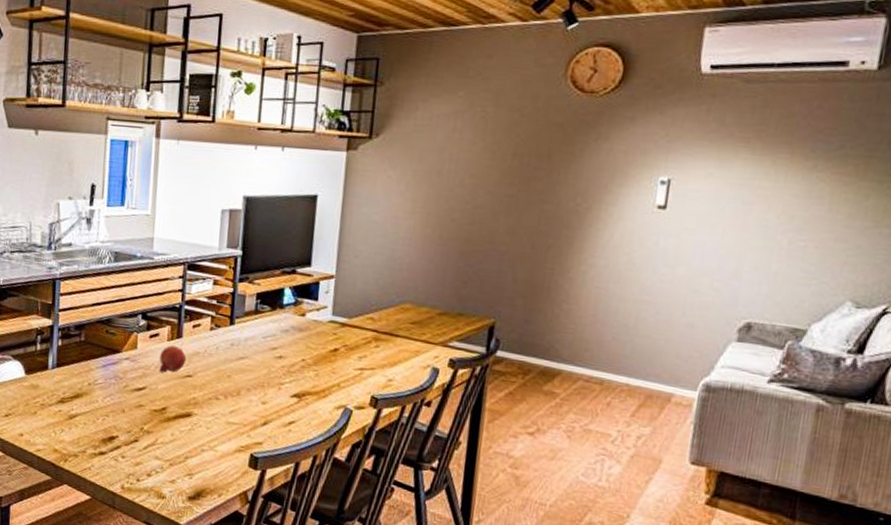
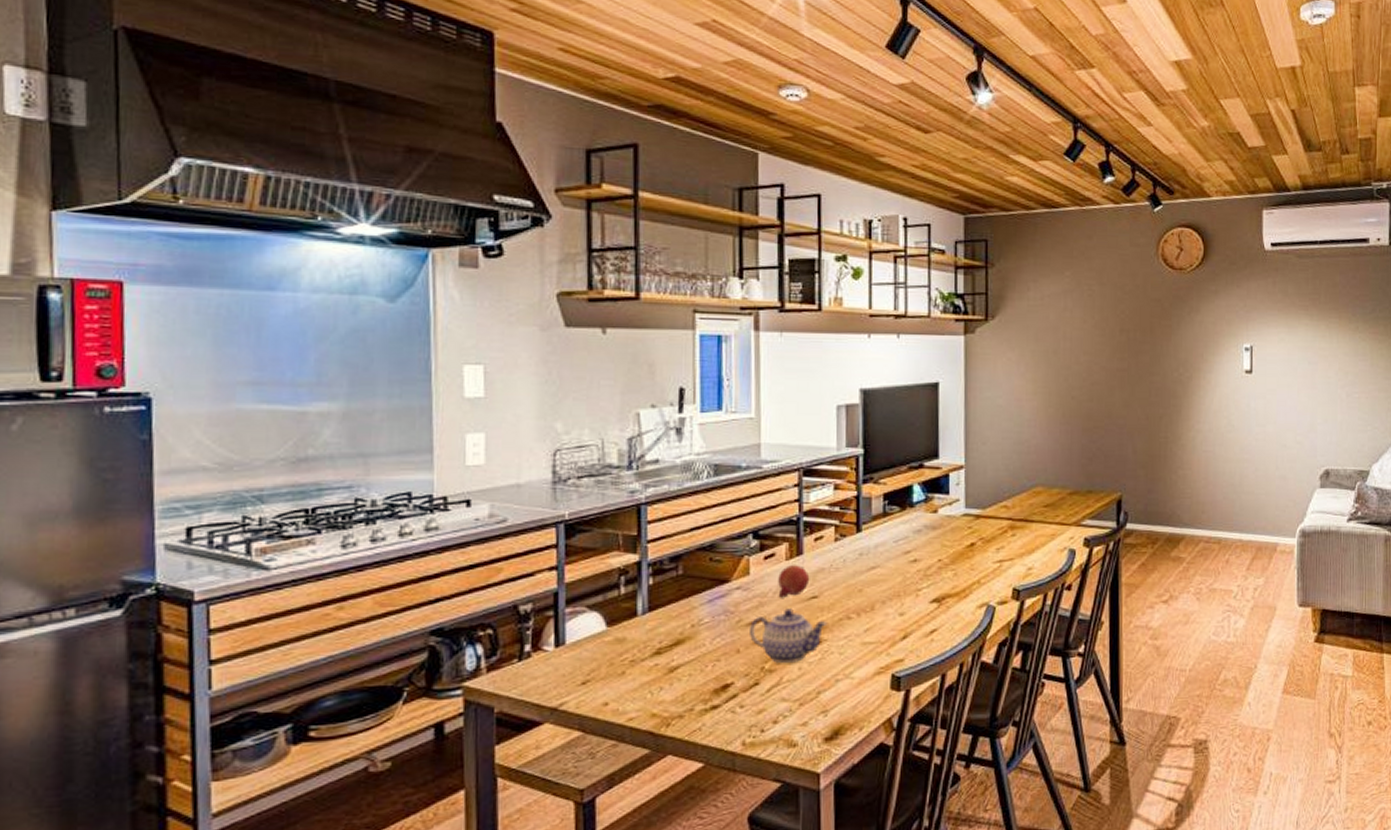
teapot: none [133,382,199,429] -> present [750,608,828,664]

